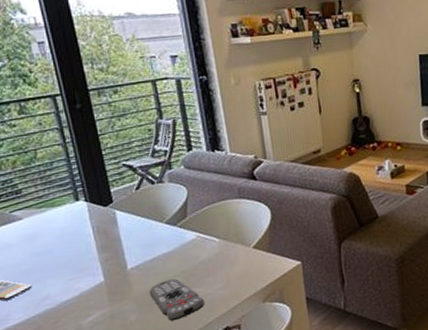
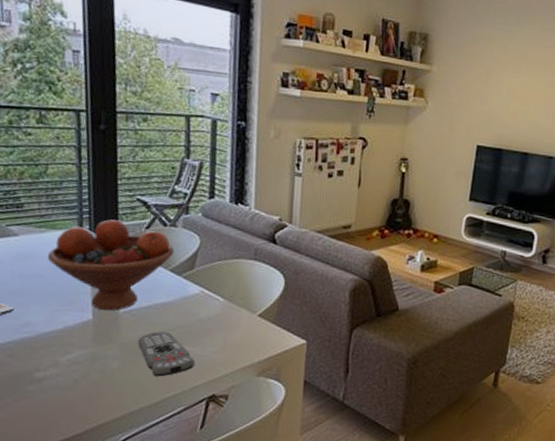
fruit bowl: none [52,187,166,271] -> present [47,219,175,310]

